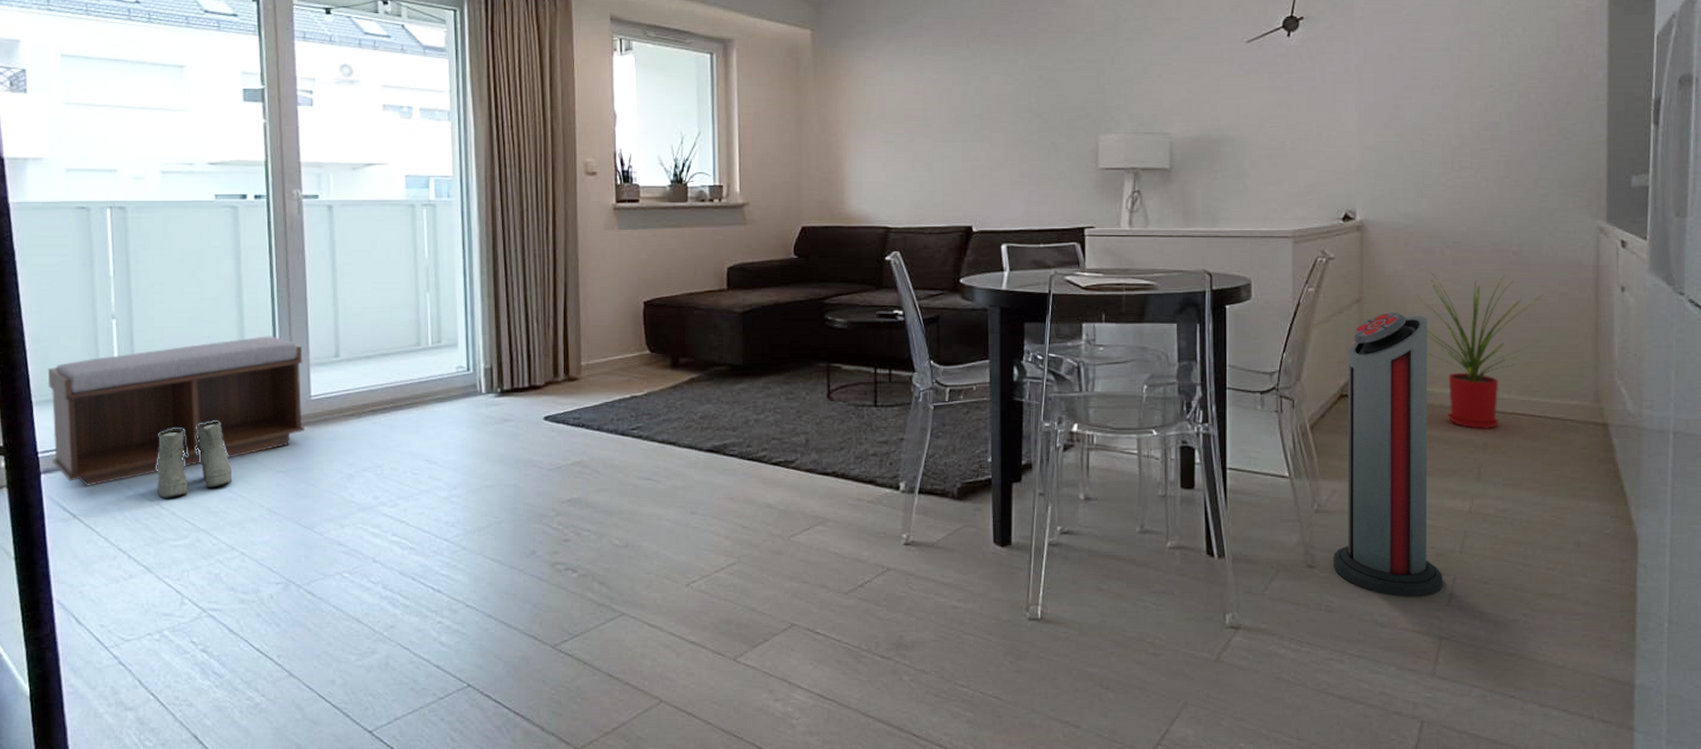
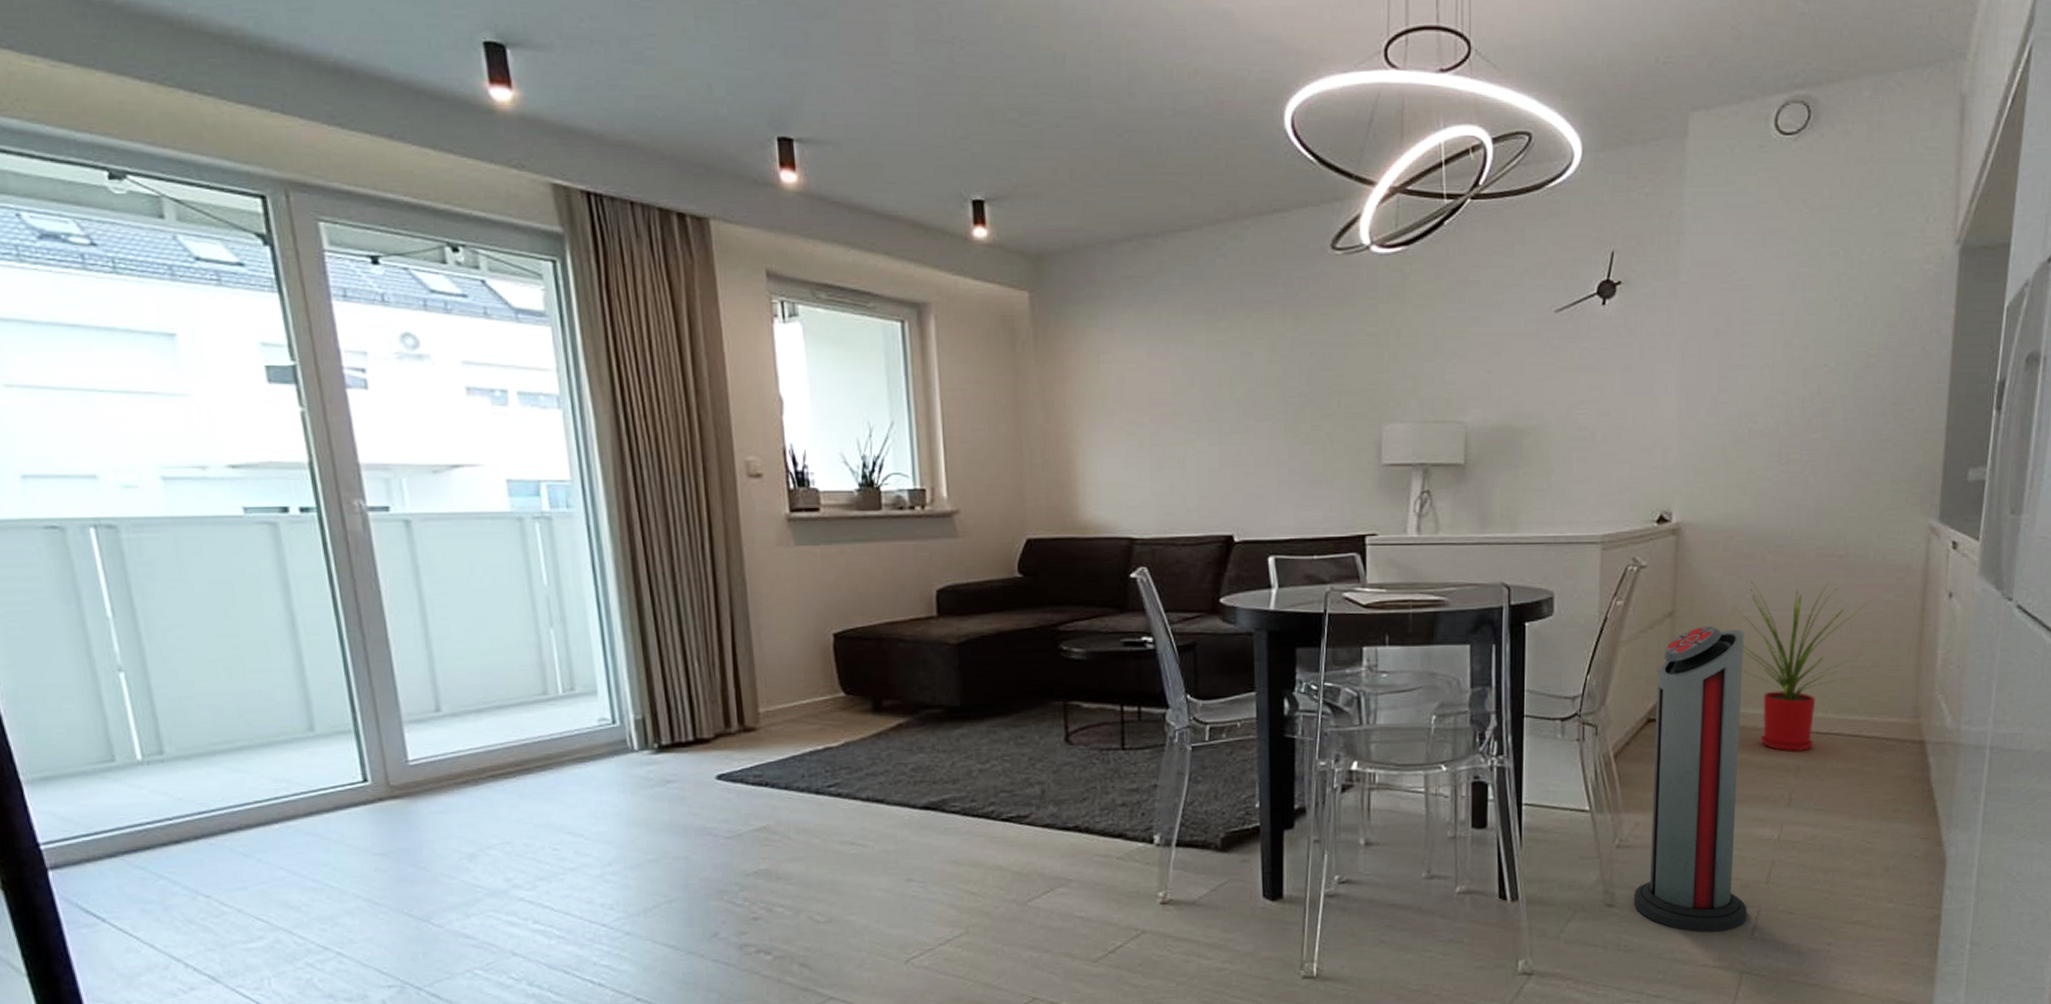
bench: present [47,336,305,486] -> none [35,687,405,883]
boots: present [157,422,232,498] -> none [206,796,315,893]

